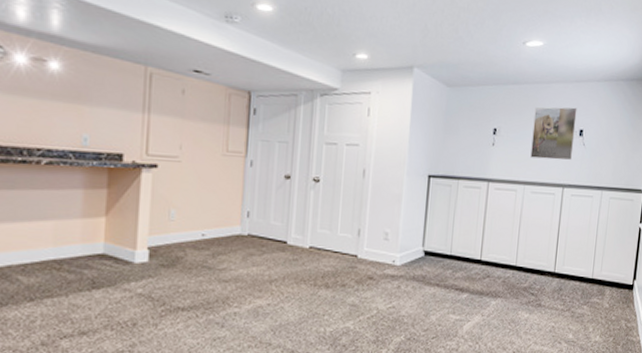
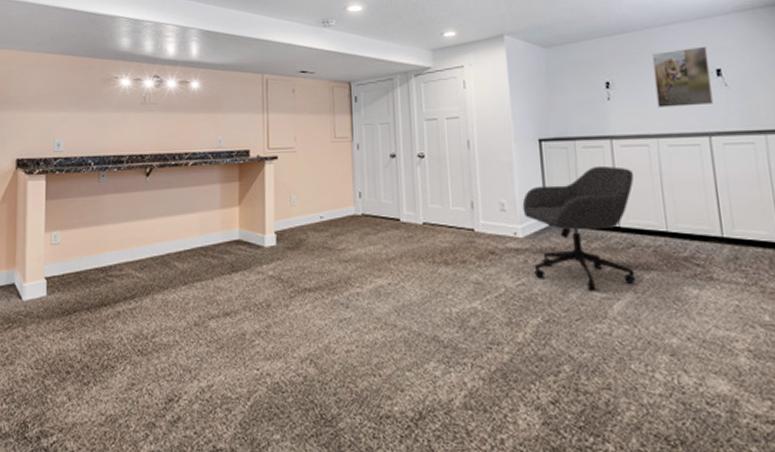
office chair: none [403,204,500,313] -> present [522,165,636,290]

